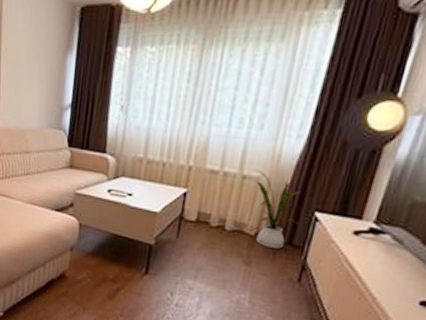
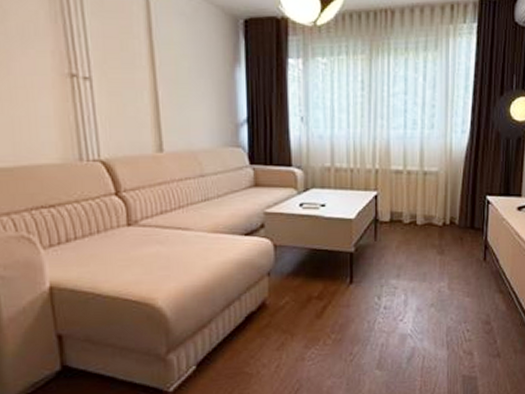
house plant: present [256,171,301,249] -> none [435,166,476,235]

